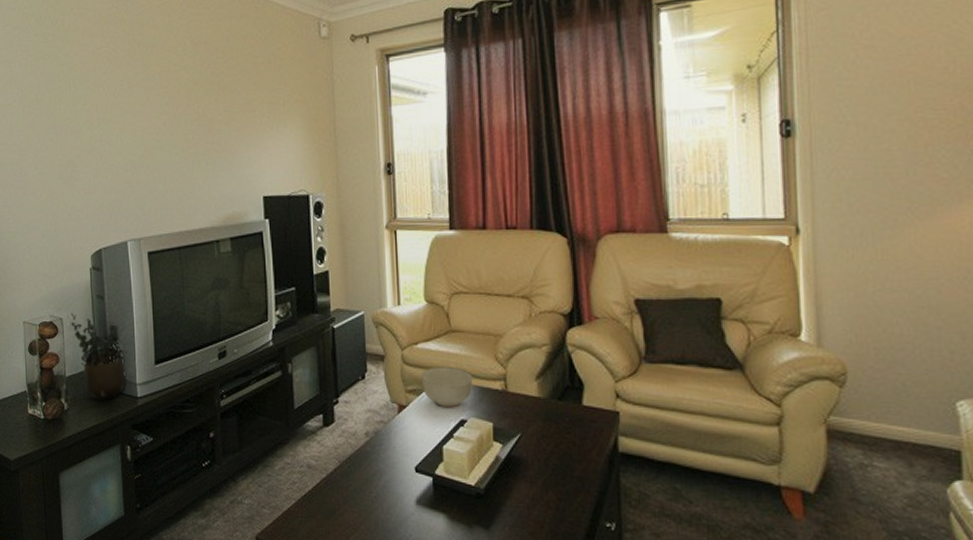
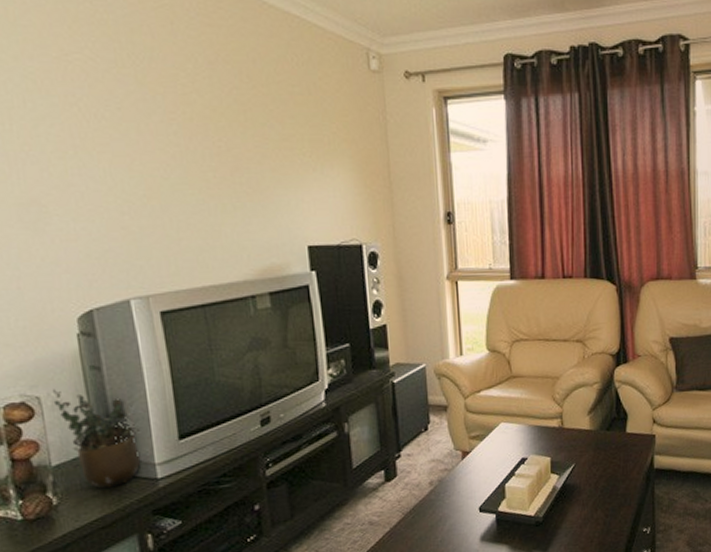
bowl: present [420,367,473,408] -> none [483,410,533,449]

